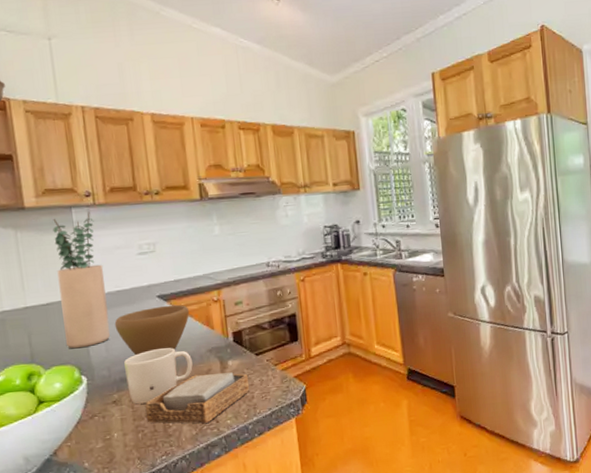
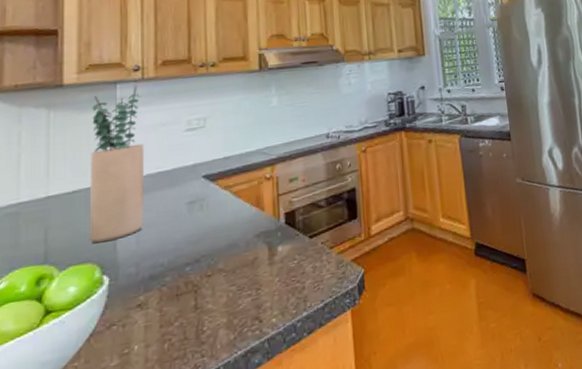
bowl: present [114,305,189,356] -> none [150,184,237,247]
mug: present [124,347,193,404] -> none [157,235,237,307]
napkin holder: present [144,372,250,424] -> none [175,260,301,329]

